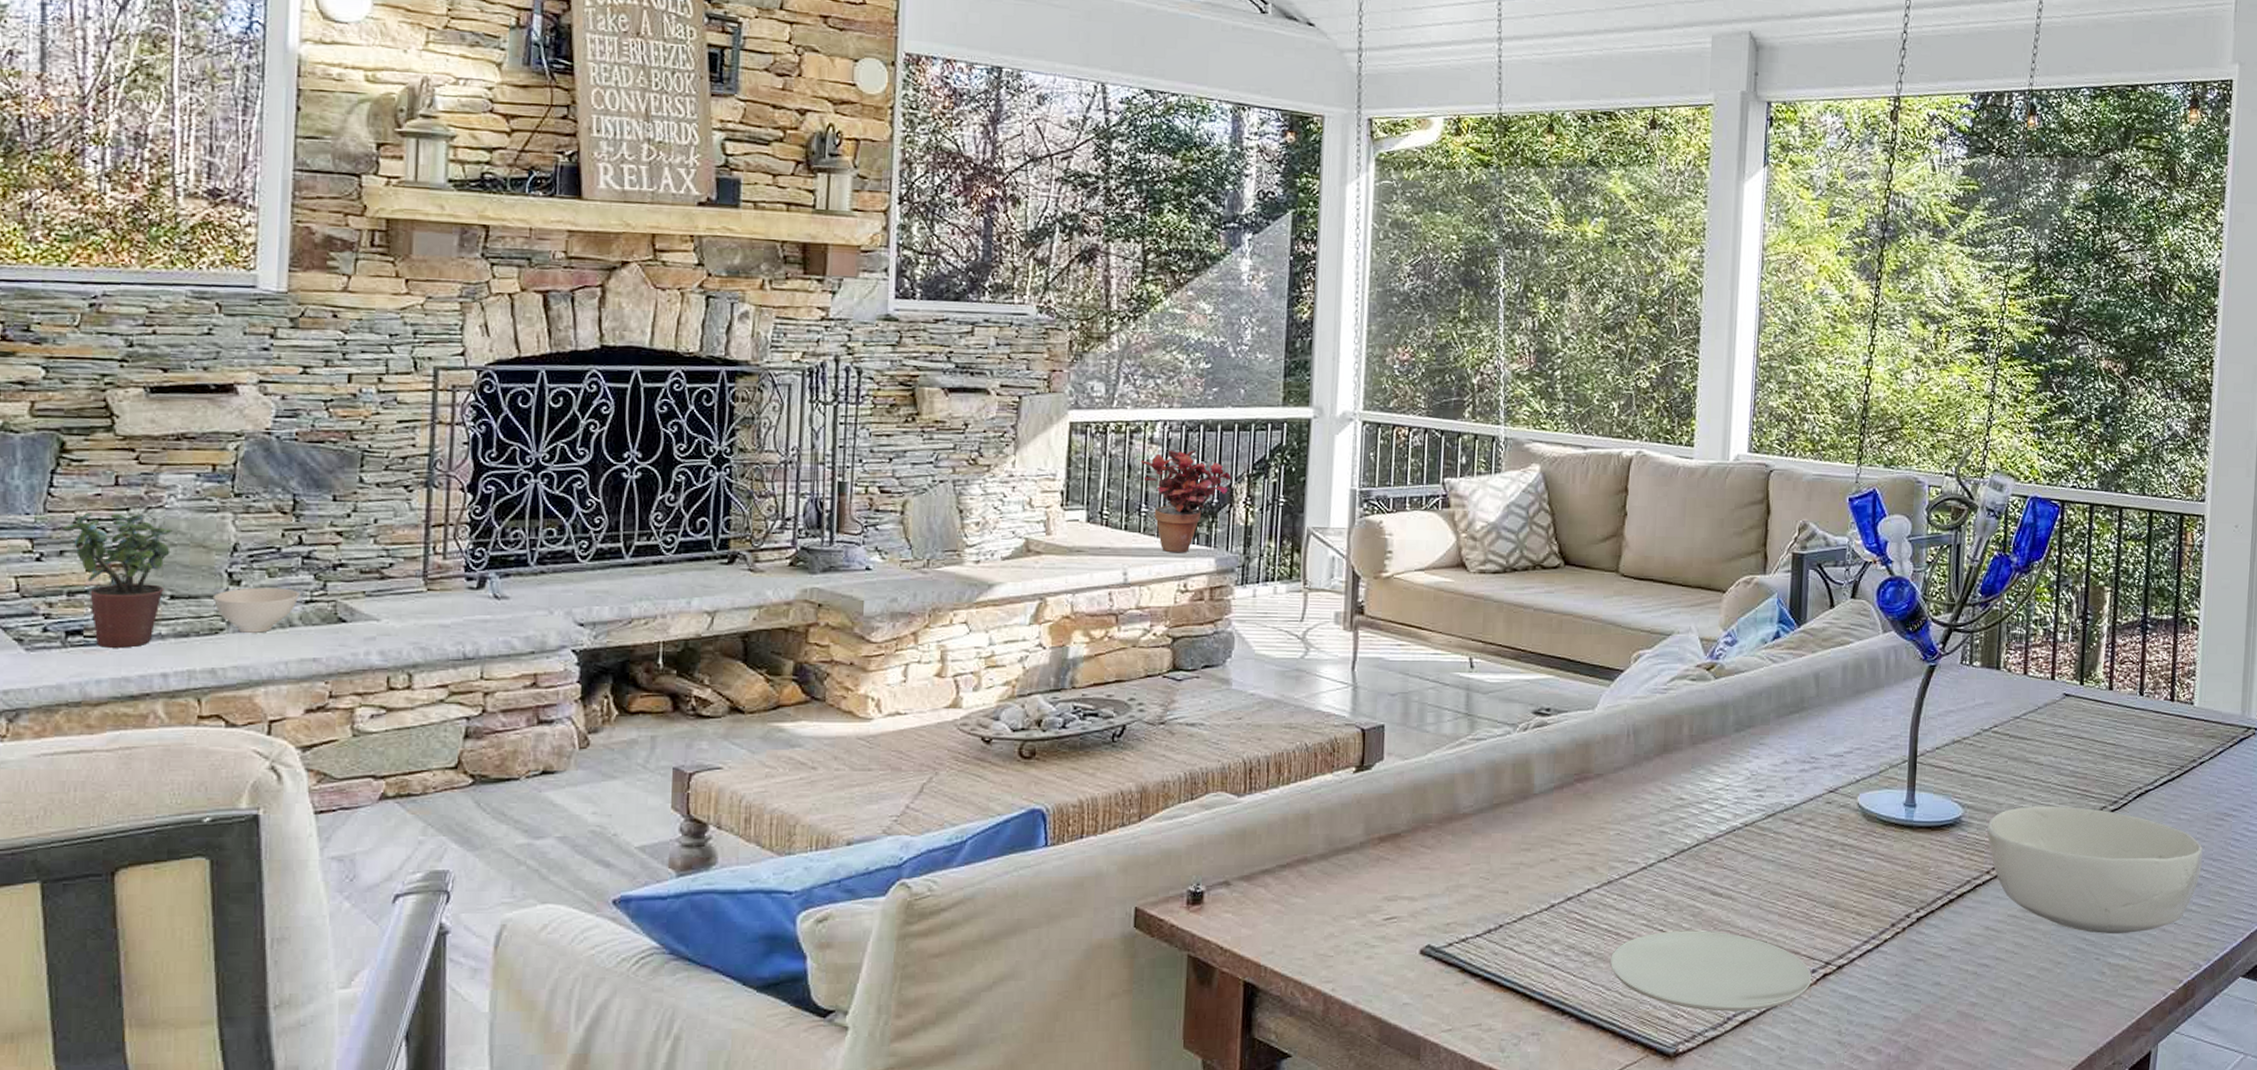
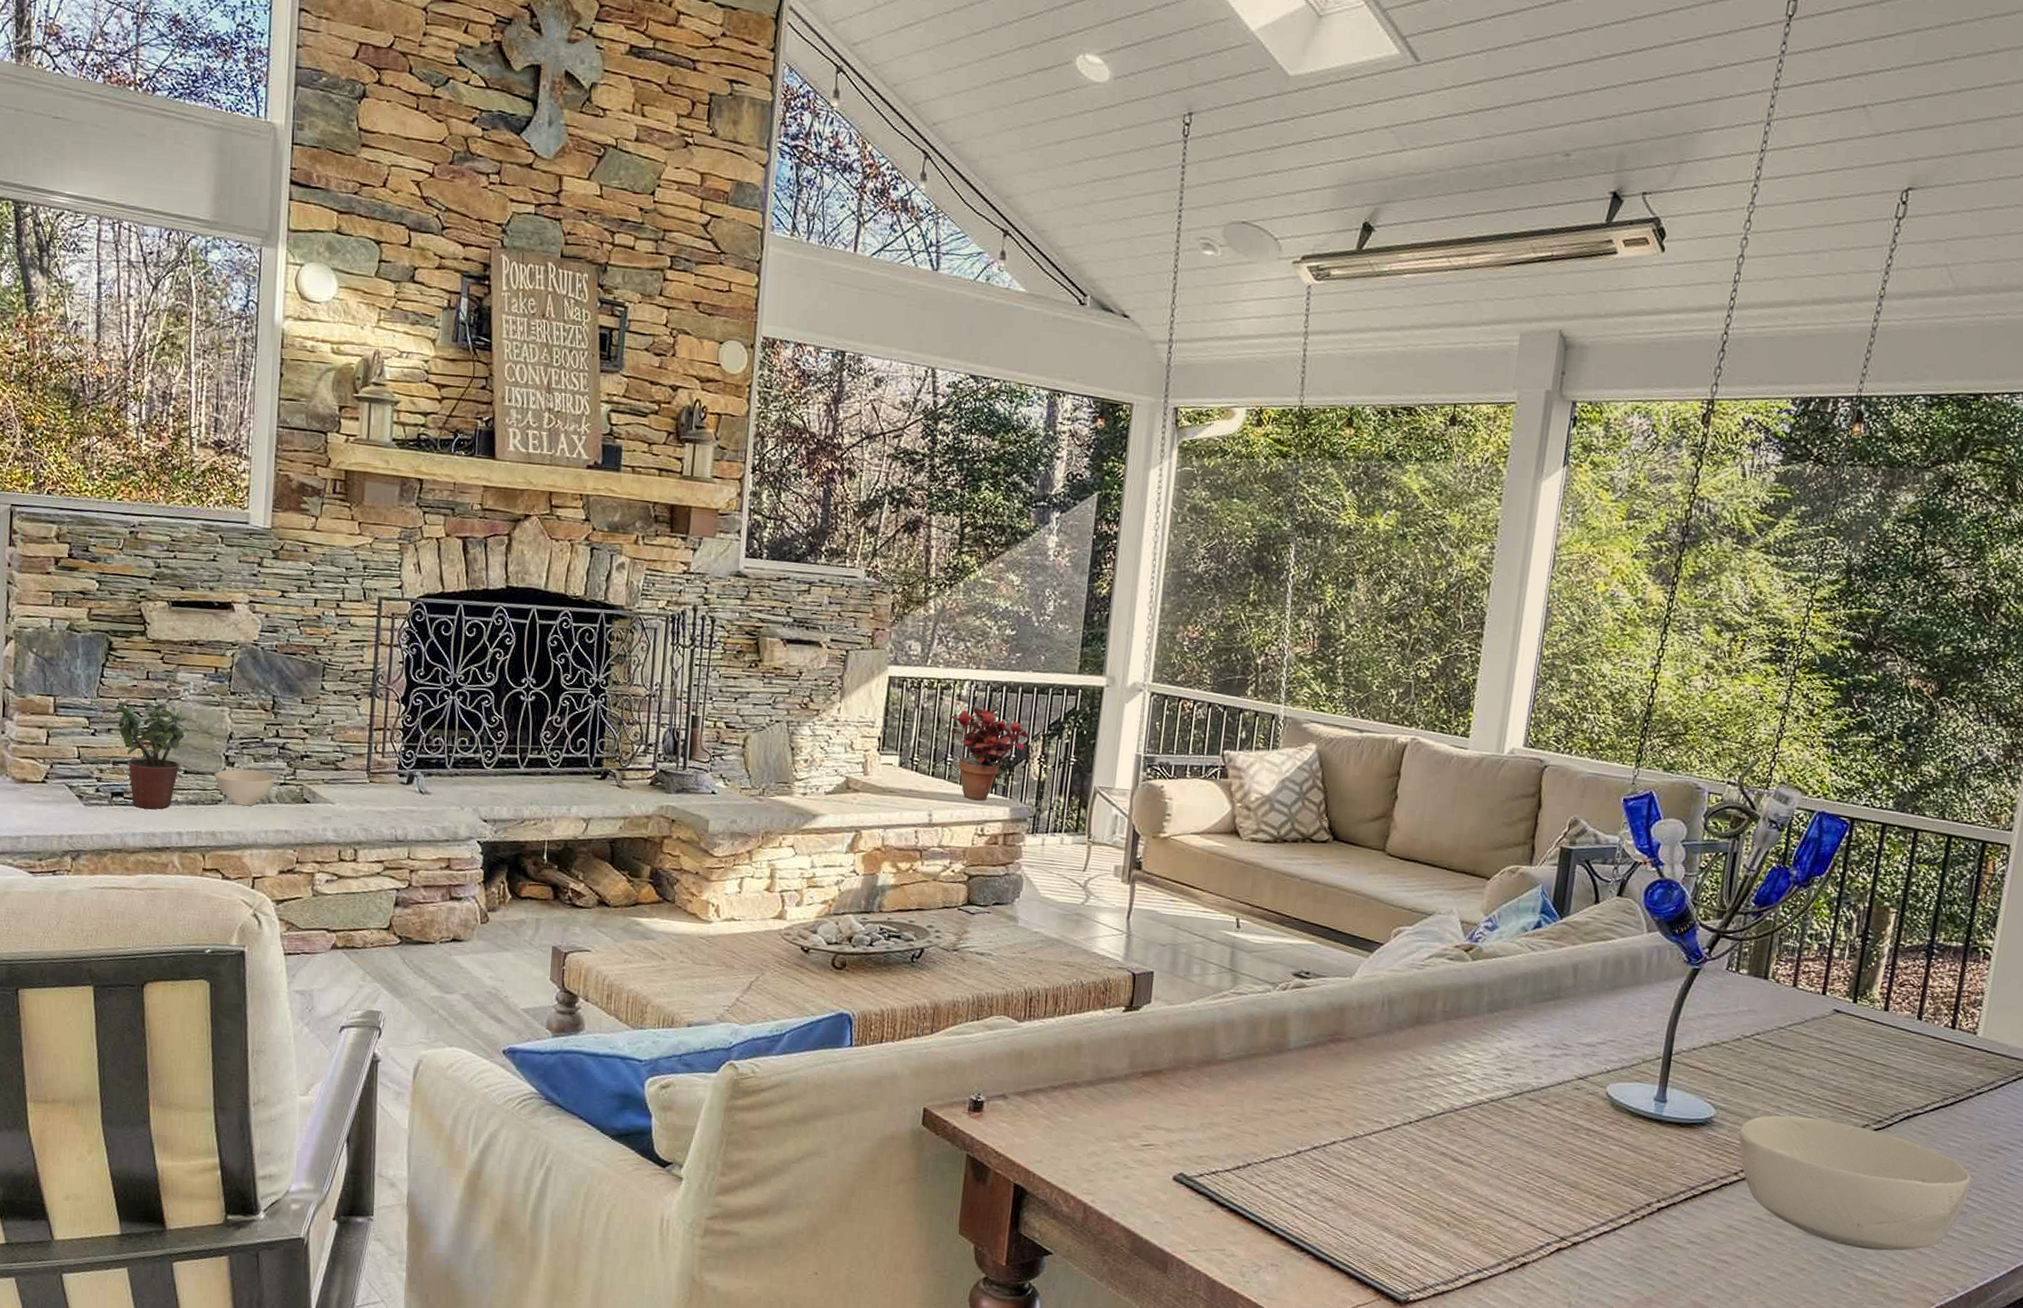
plate: present [1609,930,1812,1012] -> none [1349,1189,1546,1273]

